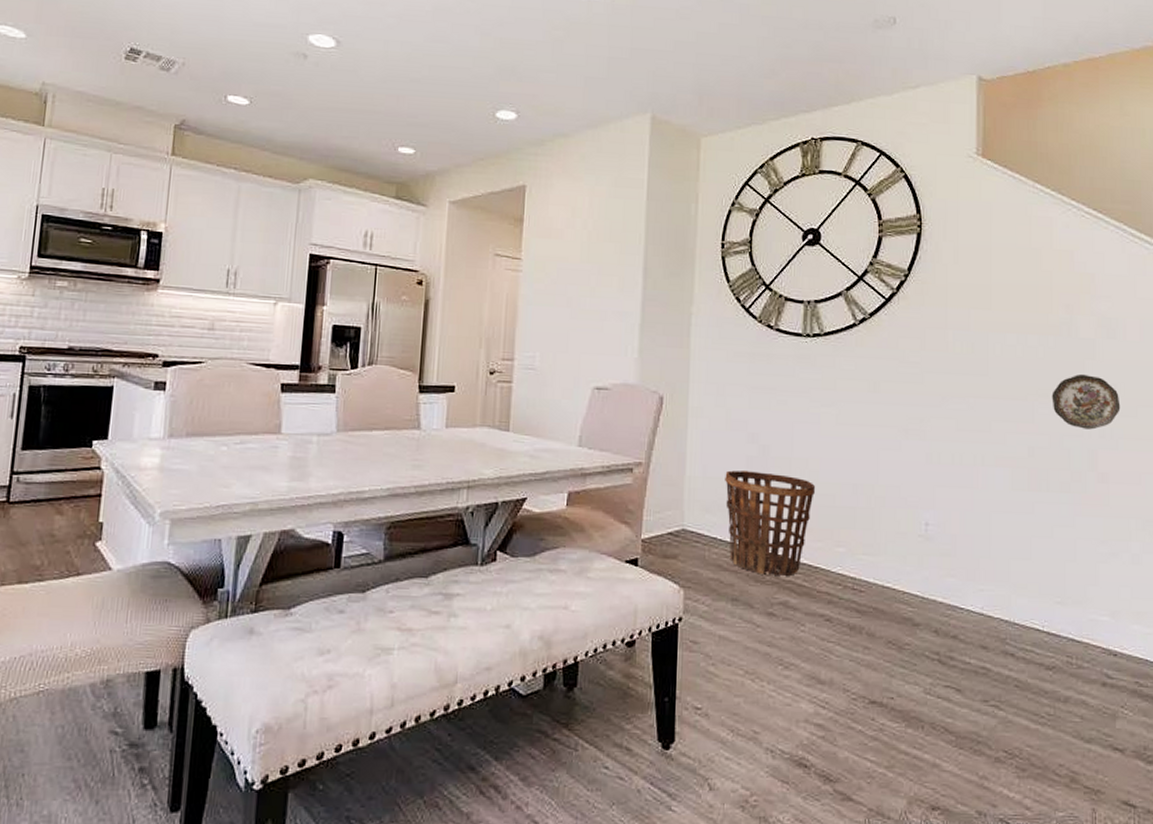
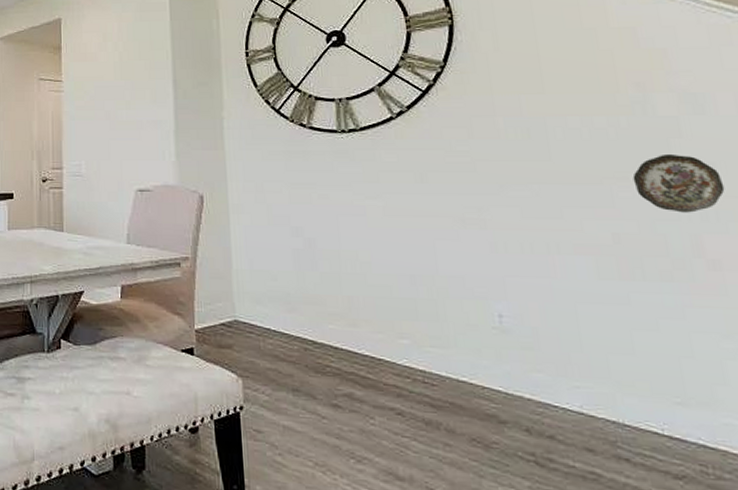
basket: present [725,470,815,576] -> none [272,262,369,367]

